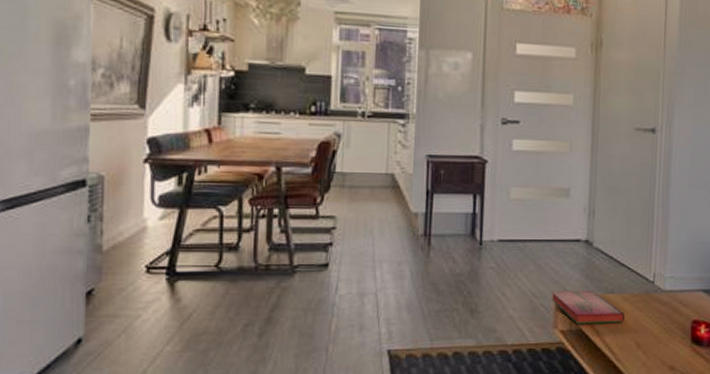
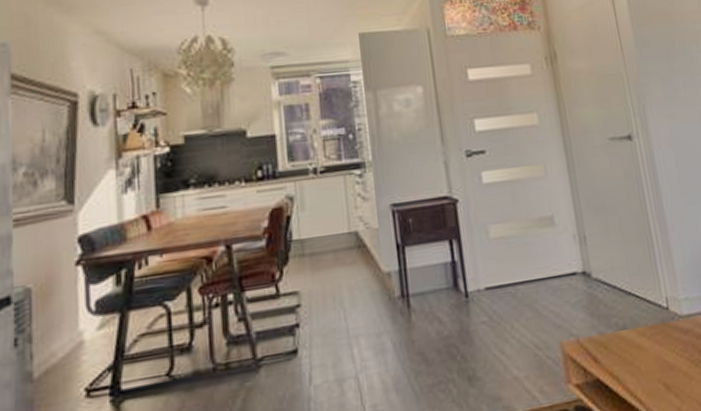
hardback book: present [552,290,625,324] -> none [557,329,645,373]

